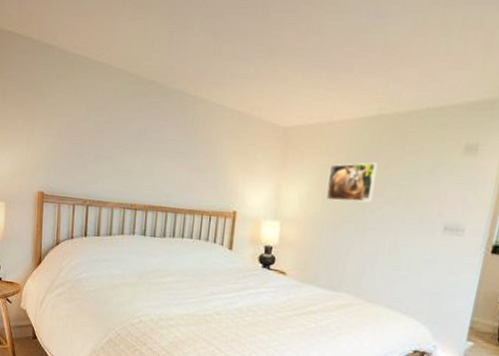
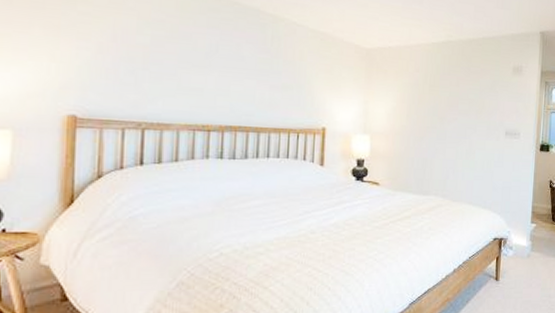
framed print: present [326,162,377,203] -> none [410,80,450,115]

